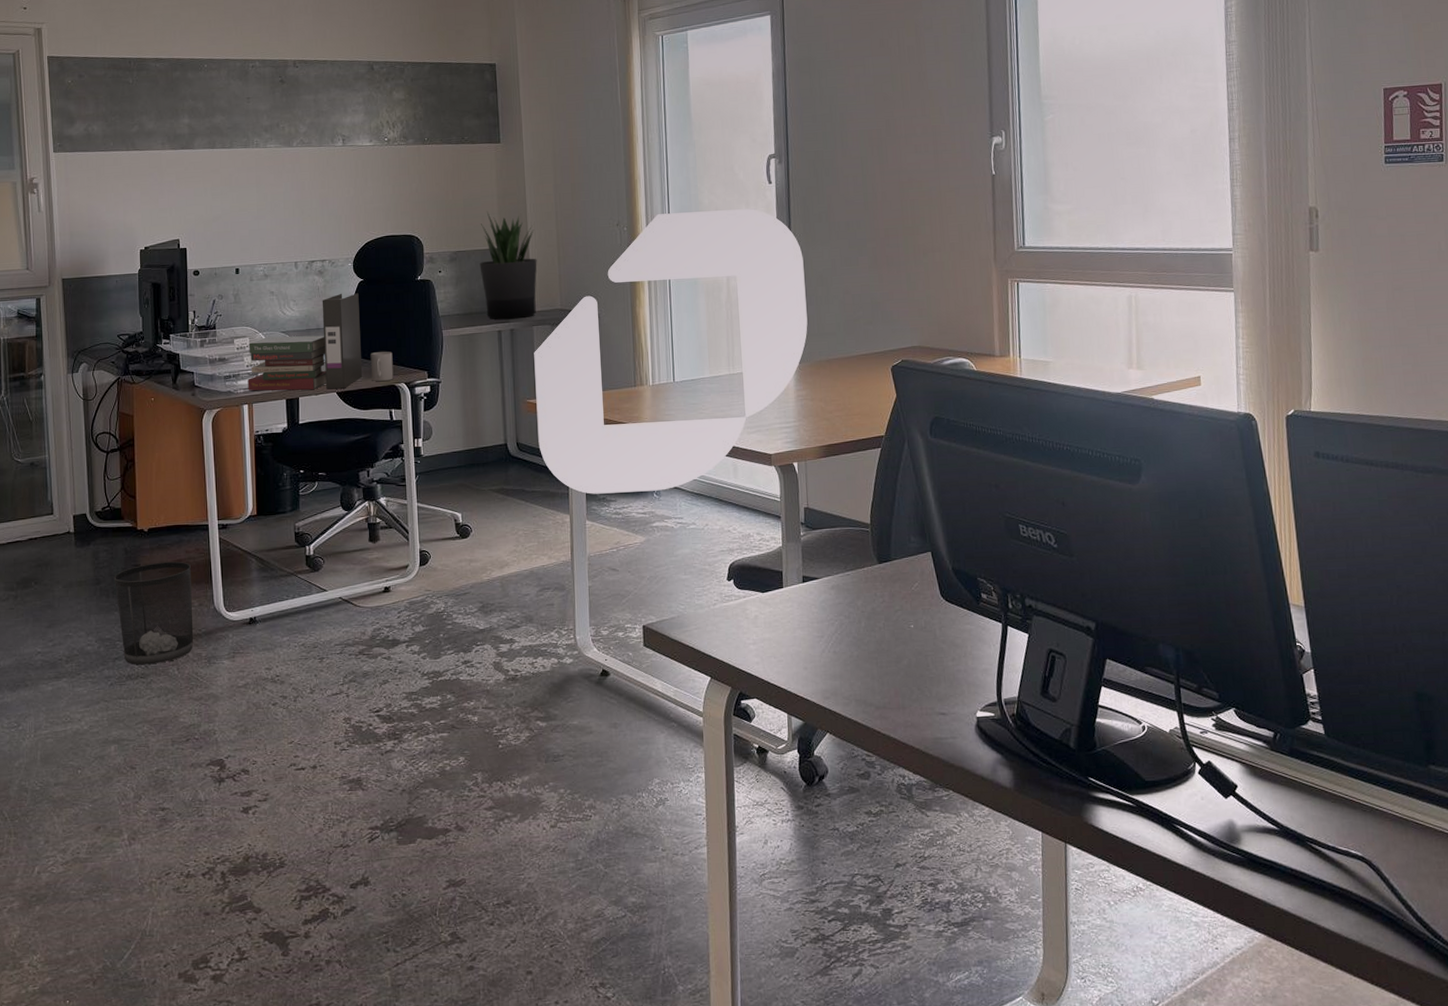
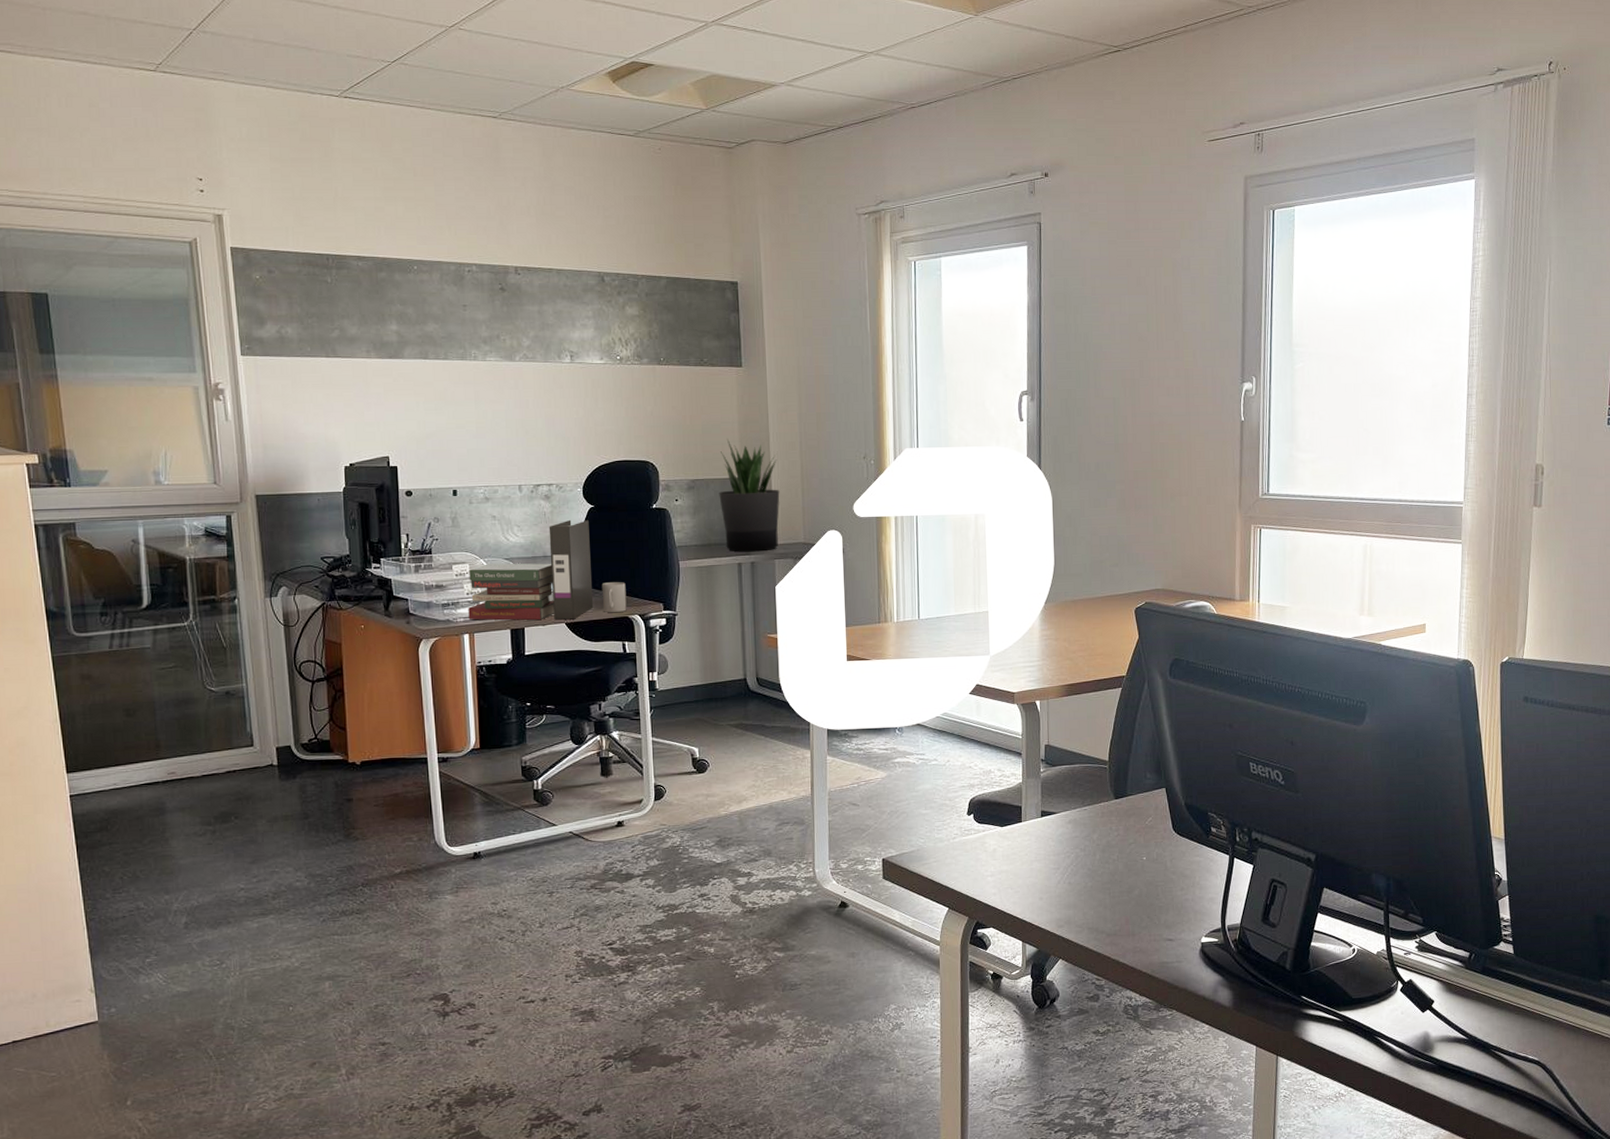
waste bin: present [114,561,194,665] -> none [323,795,414,901]

